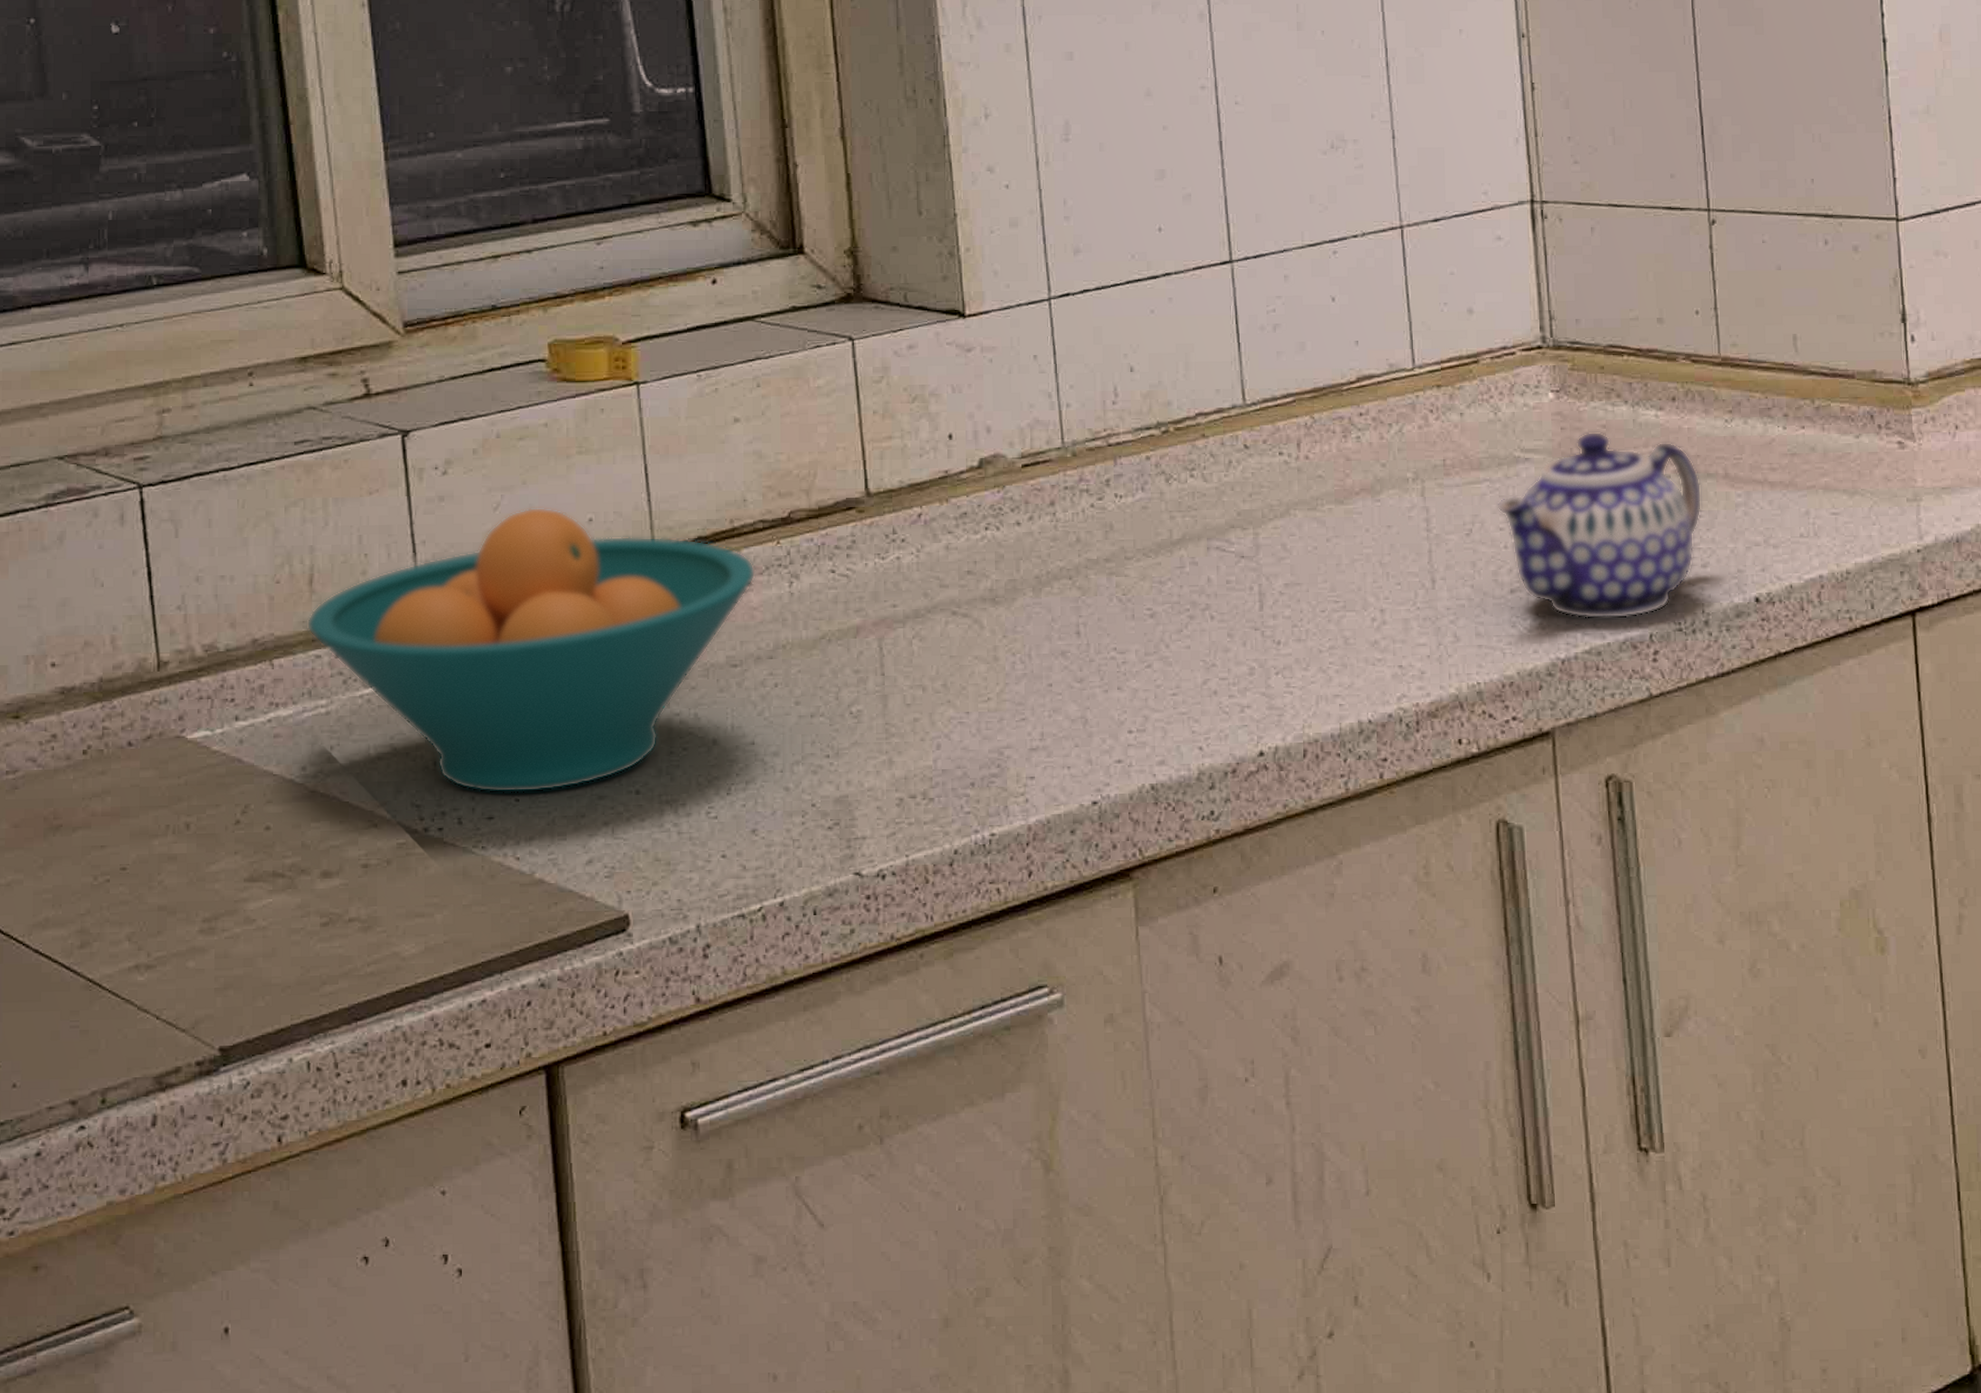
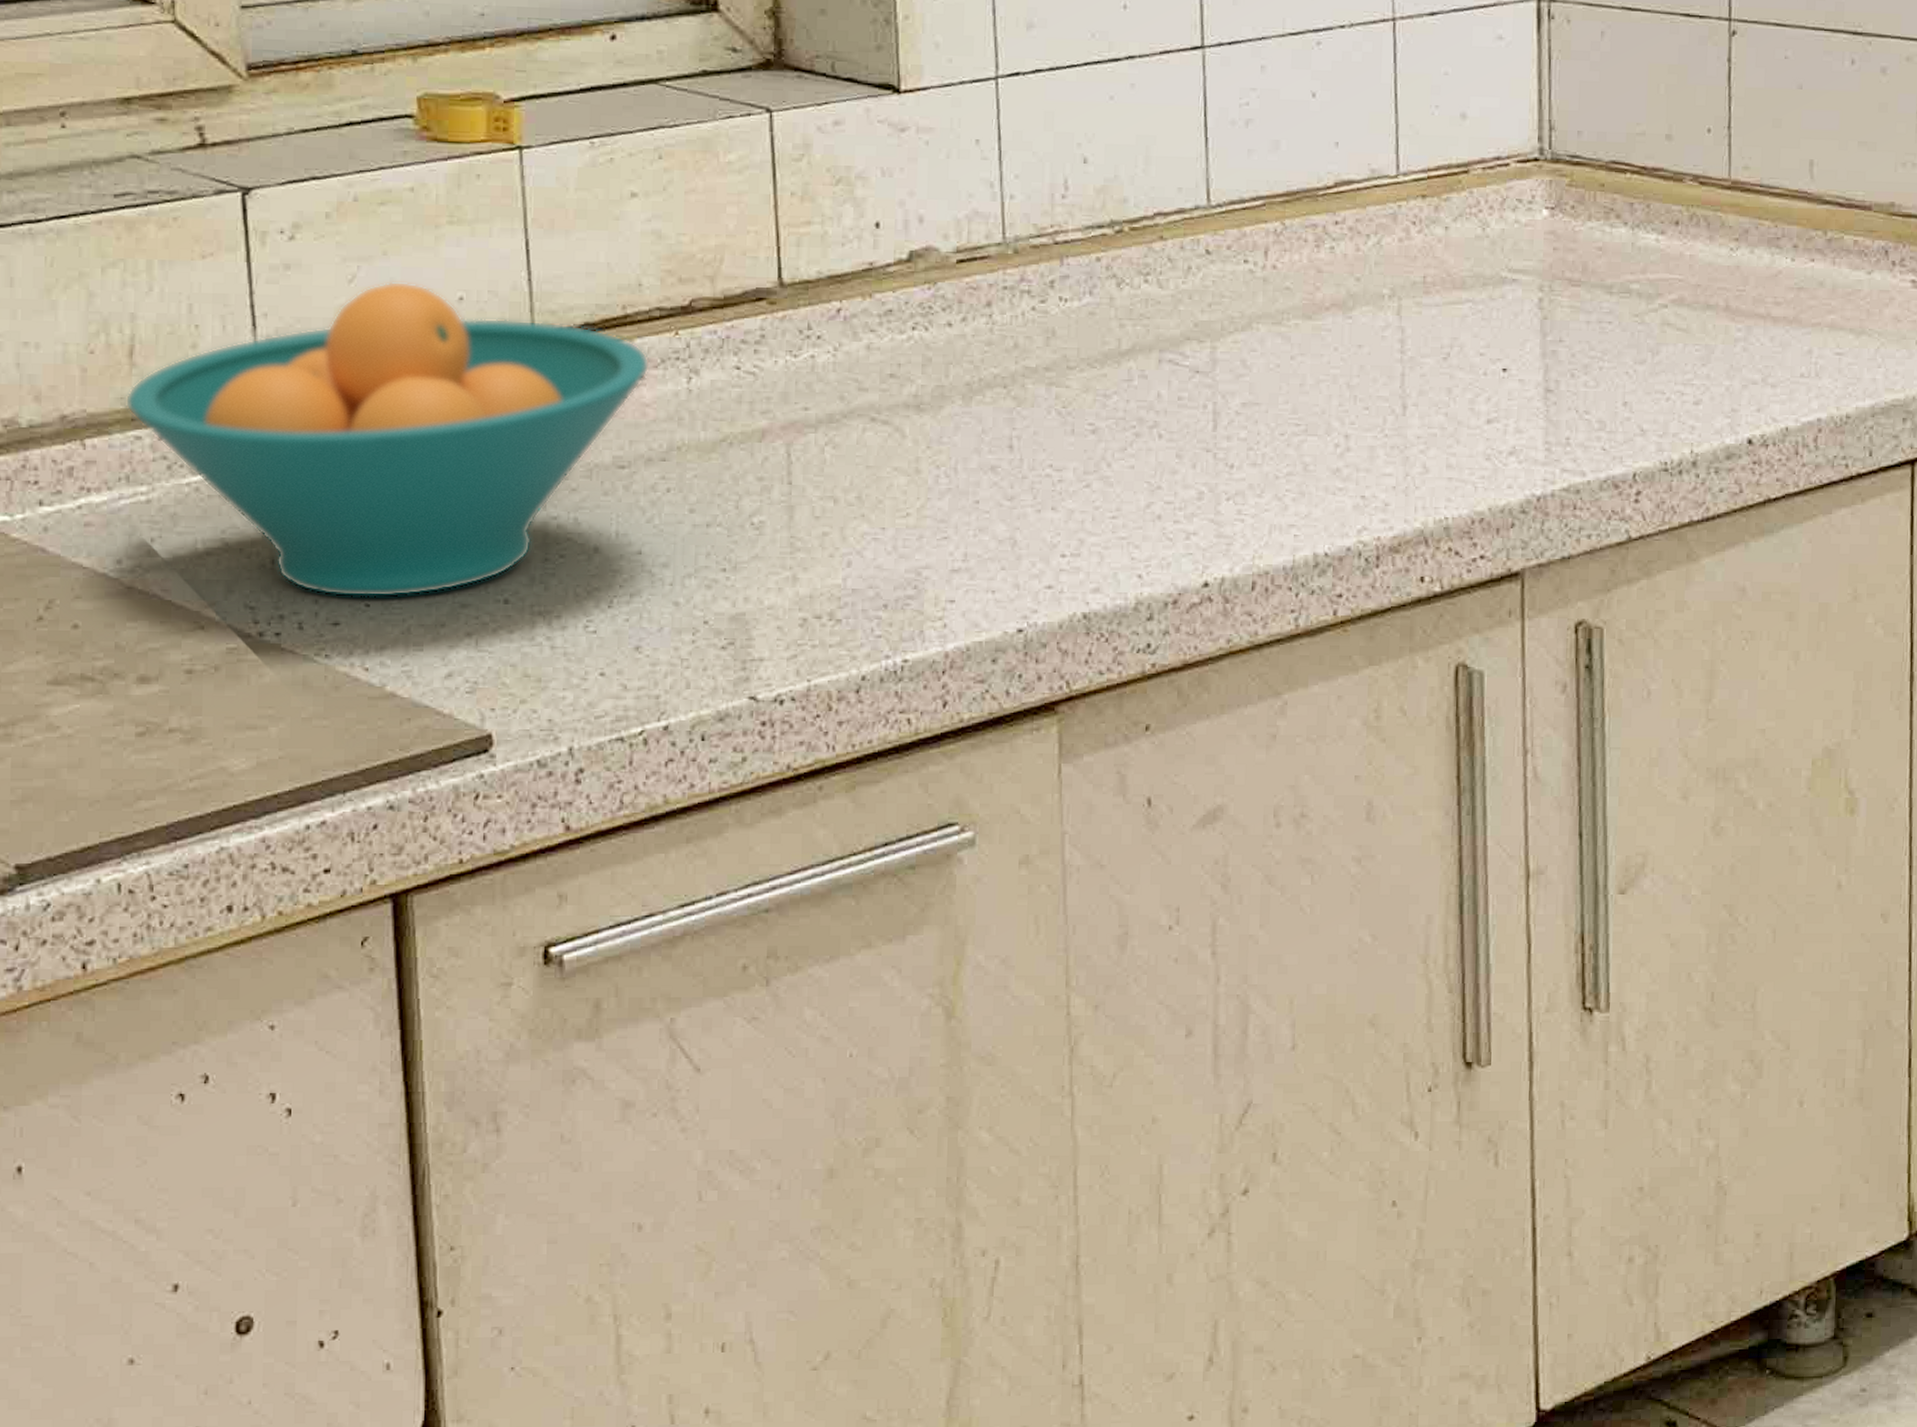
teapot: present [1497,431,1702,619] -> none [1478,253,1700,456]

